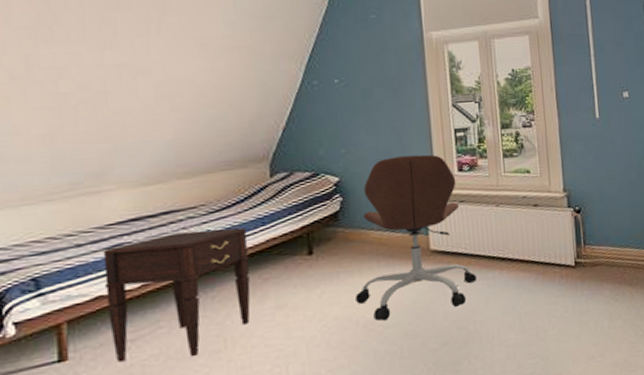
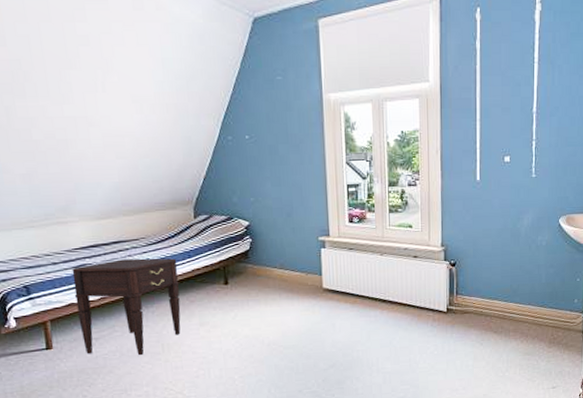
office chair: present [355,154,477,322] -> none [261,206,361,343]

